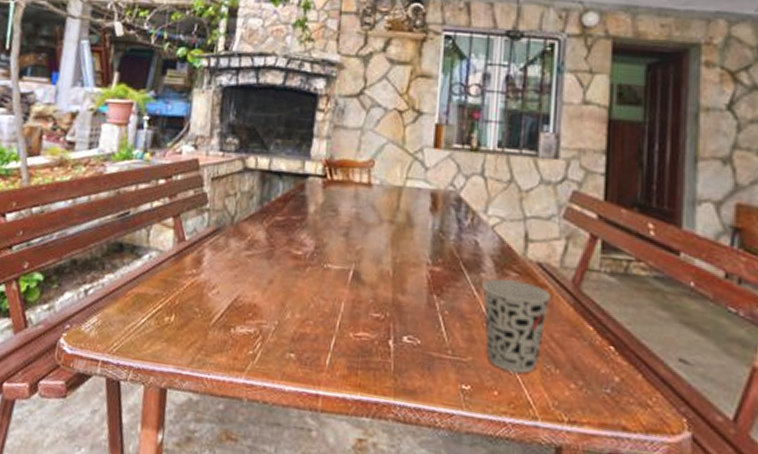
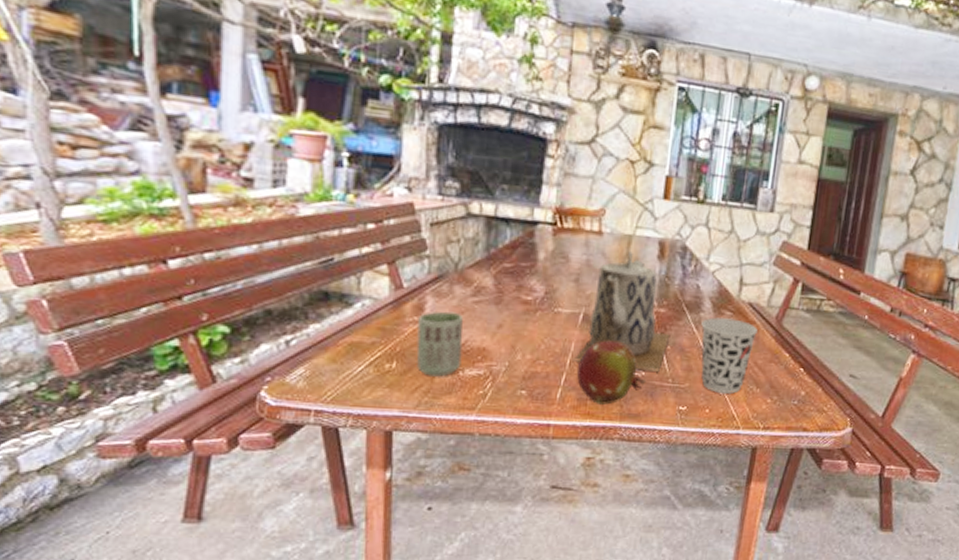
cup: none [192,264,237,333] -> present [416,311,463,377]
teapot: none [344,204,448,341] -> present [574,251,671,372]
fruit: none [346,302,421,377] -> present [576,341,645,405]

